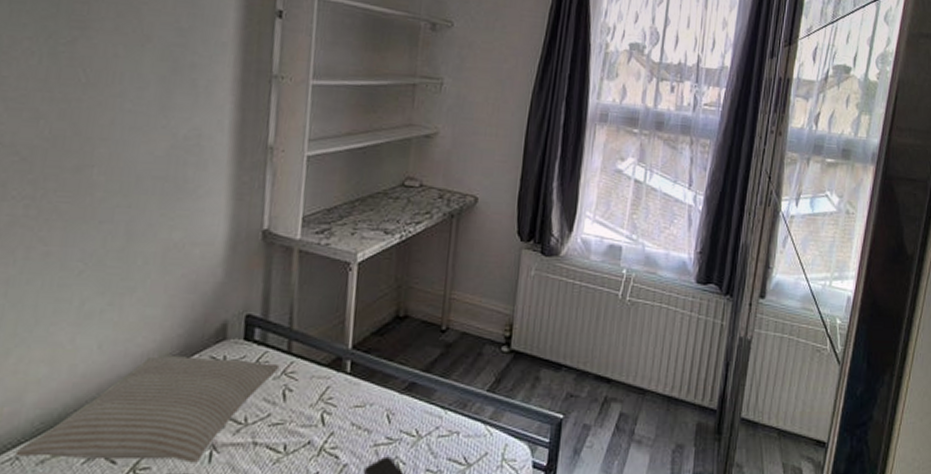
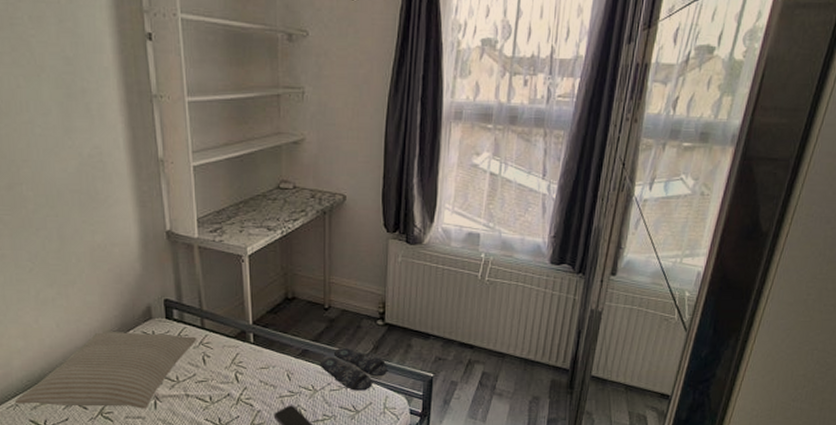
slippers: none [428,379,511,437] -> present [319,347,388,391]

